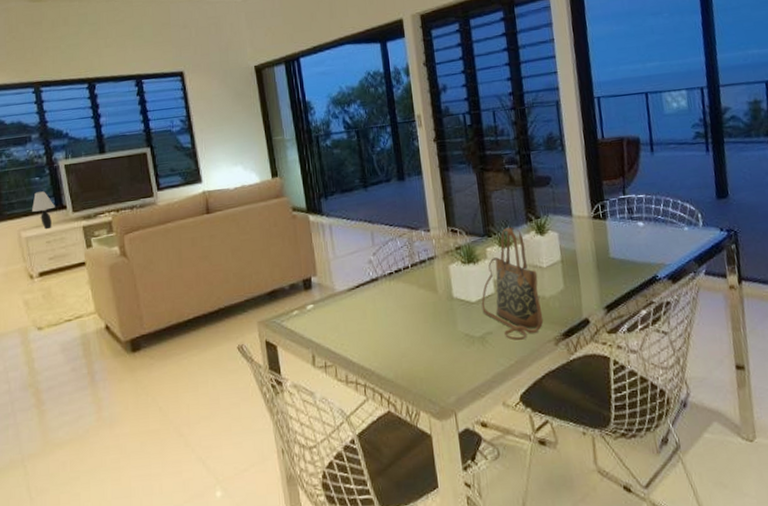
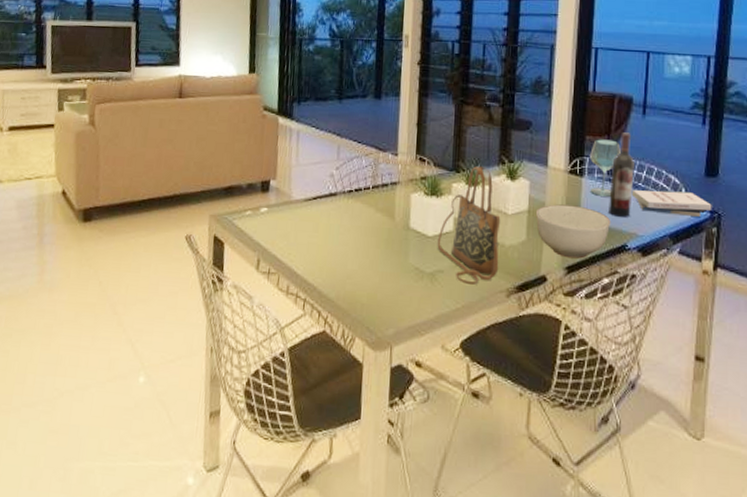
table lamp: present [32,191,55,230] -> none [13,47,36,86]
bowl: none [569,247,640,298] -> present [536,204,611,259]
wine glass: none [609,180,637,235] -> present [590,139,621,197]
wine bottle: none [631,171,656,251] -> present [609,132,634,217]
books: none [653,216,728,242] -> present [631,190,712,217]

